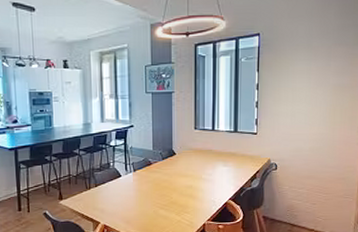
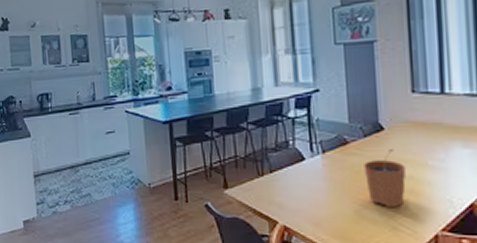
plant pot: none [162,168,189,207] -> present [364,149,407,207]

